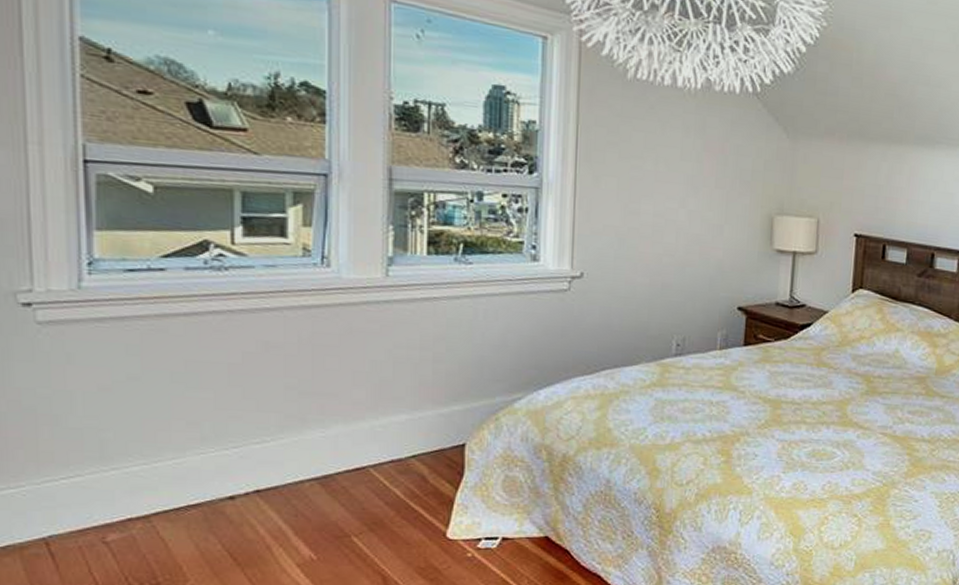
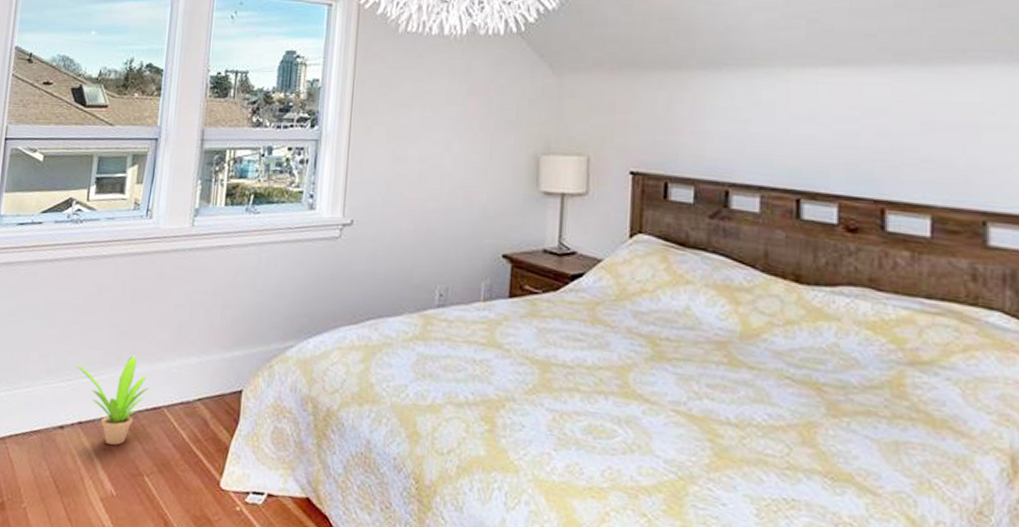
potted plant: none [244,416,348,510] -> present [77,355,150,445]

